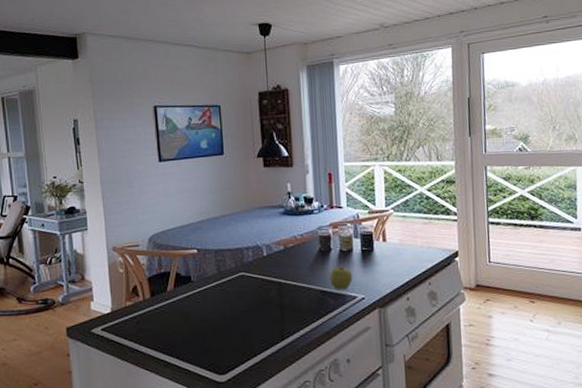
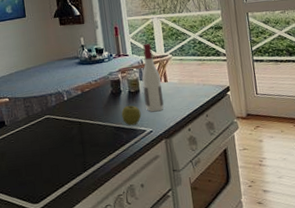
wine bottle: none [356,195,380,276] -> present [142,43,164,112]

